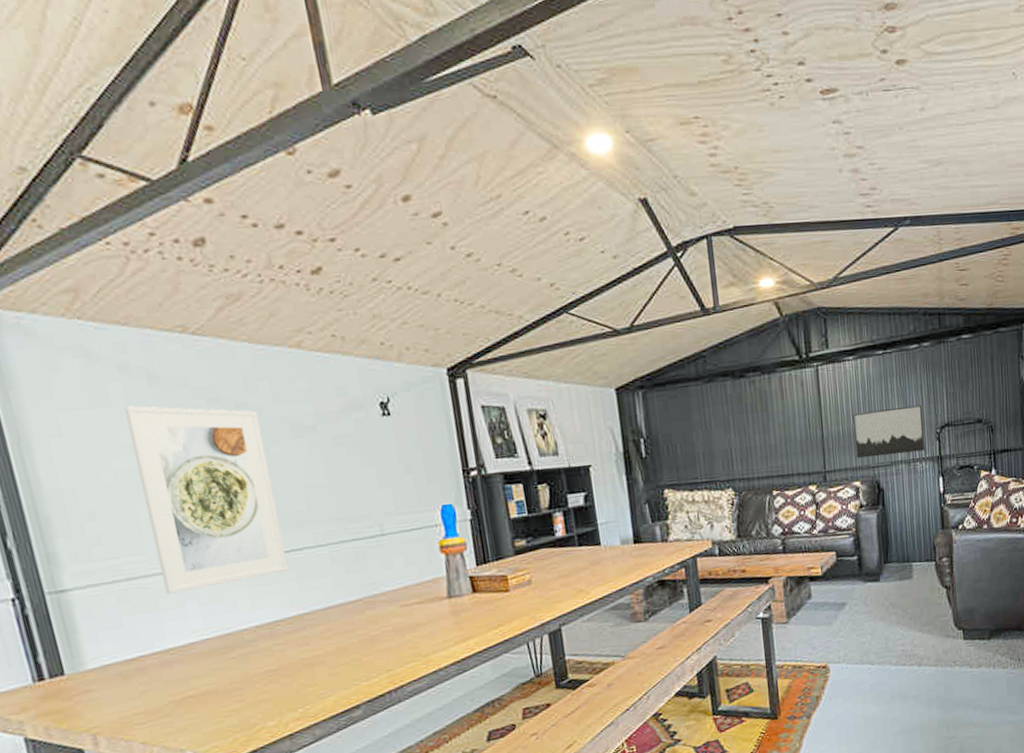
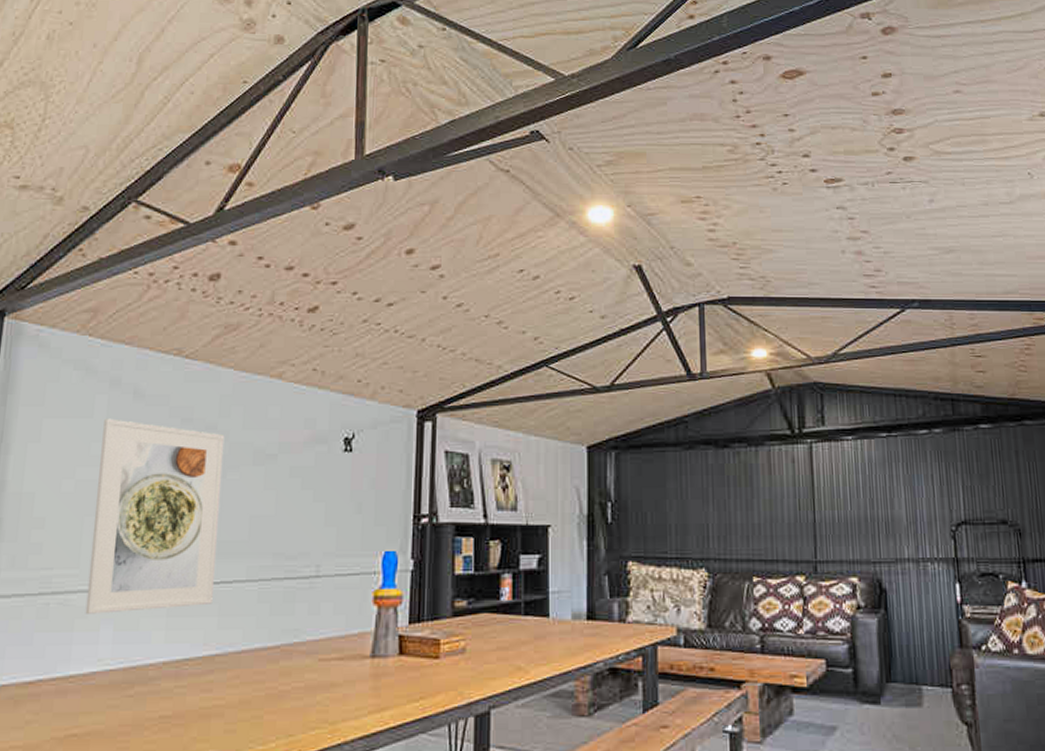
wall art: present [853,404,924,459] -> none [851,496,937,551]

